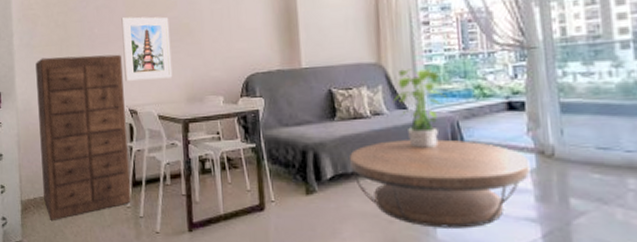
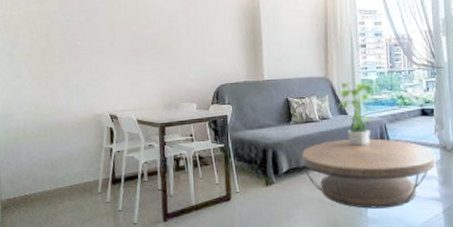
dresser: present [35,54,131,222] -> none [17,65,110,219]
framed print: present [121,16,173,81] -> none [103,31,151,89]

